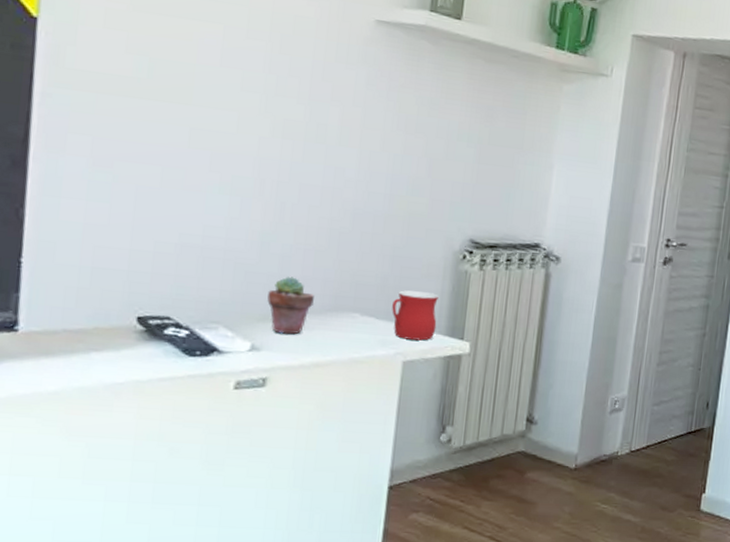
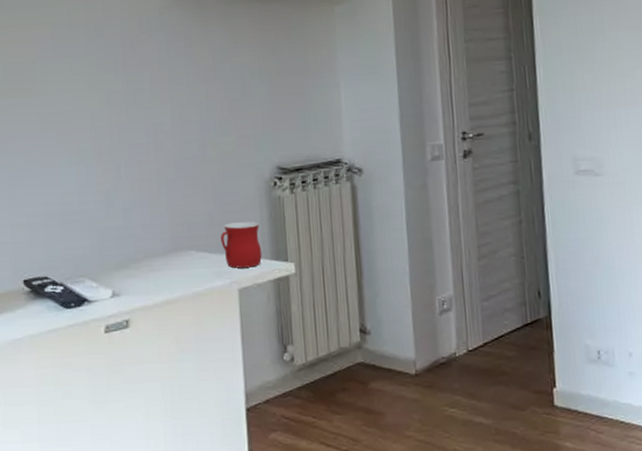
potted succulent: present [267,276,314,335] -> none [118,226,156,279]

